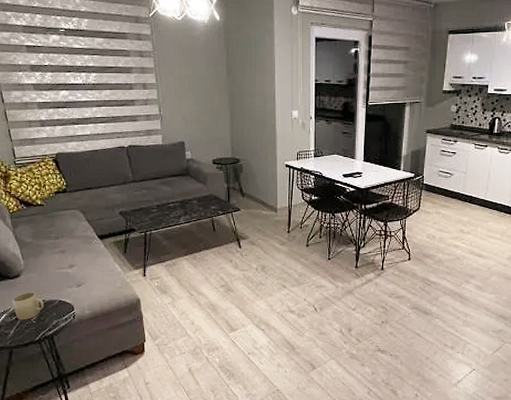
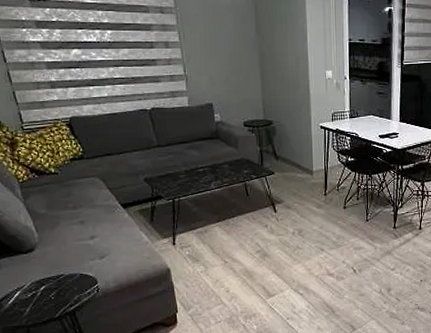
mug: present [12,292,45,320] -> none [26,266,64,297]

